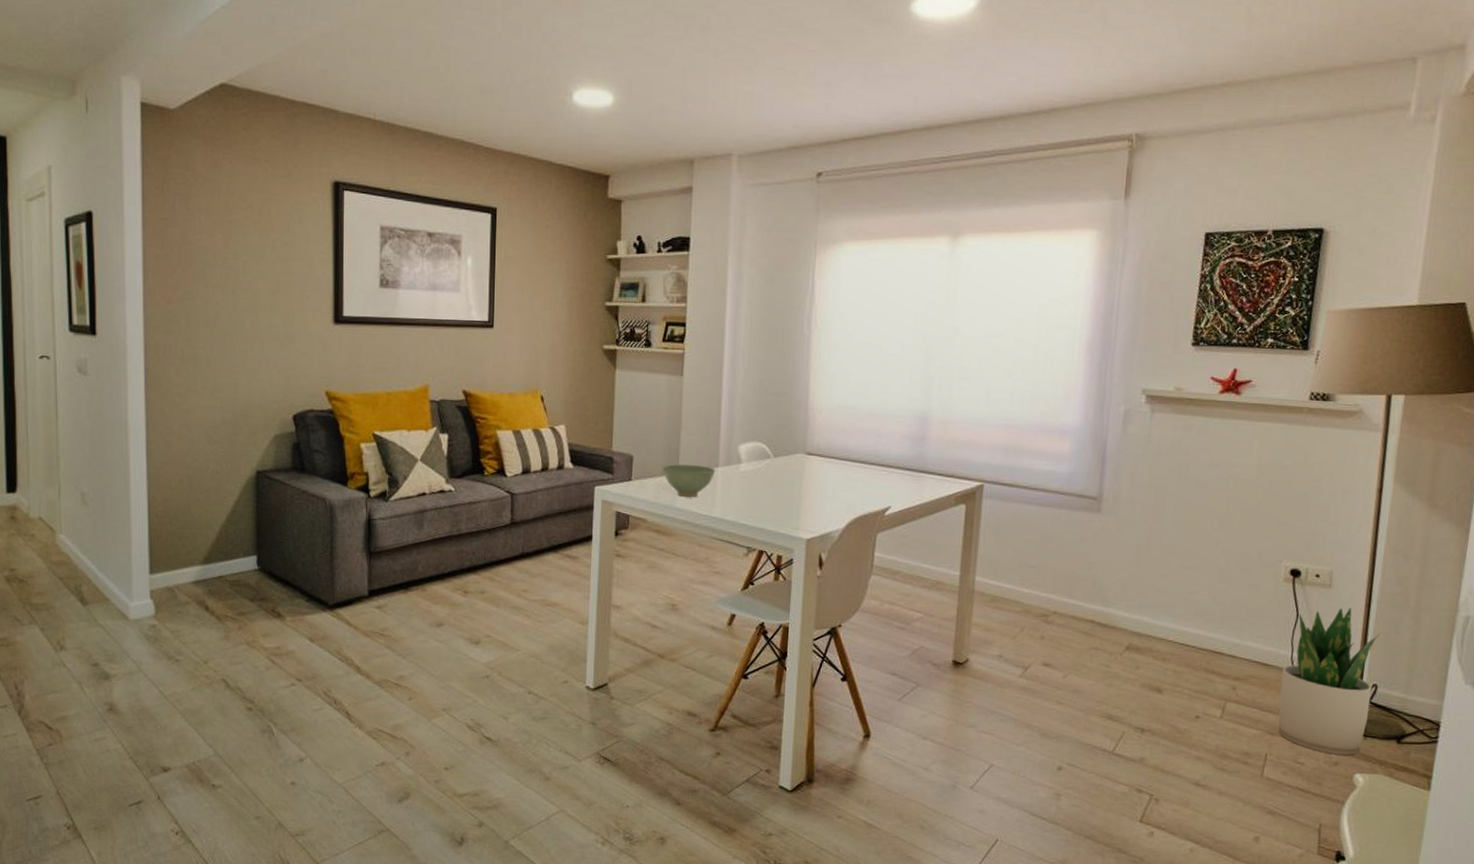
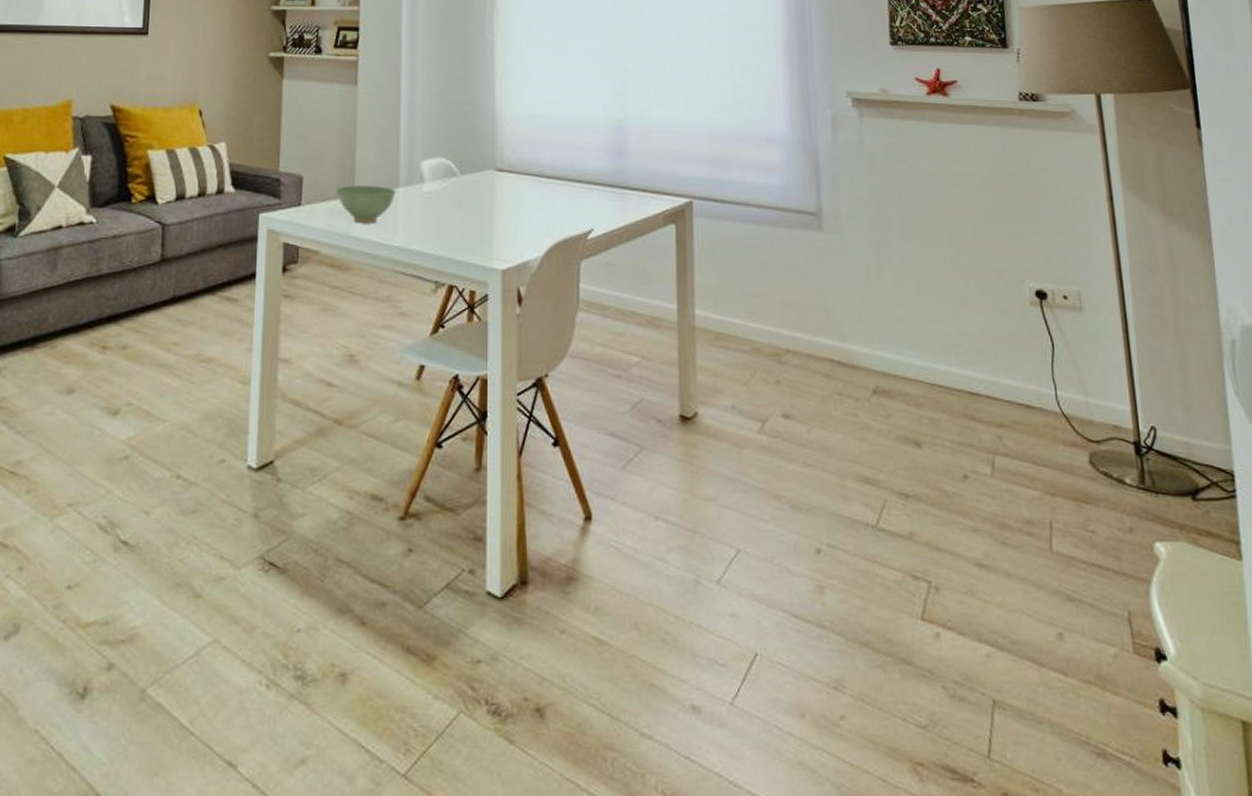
planter: present [1278,608,1381,756] -> none [1049,334,1155,519]

